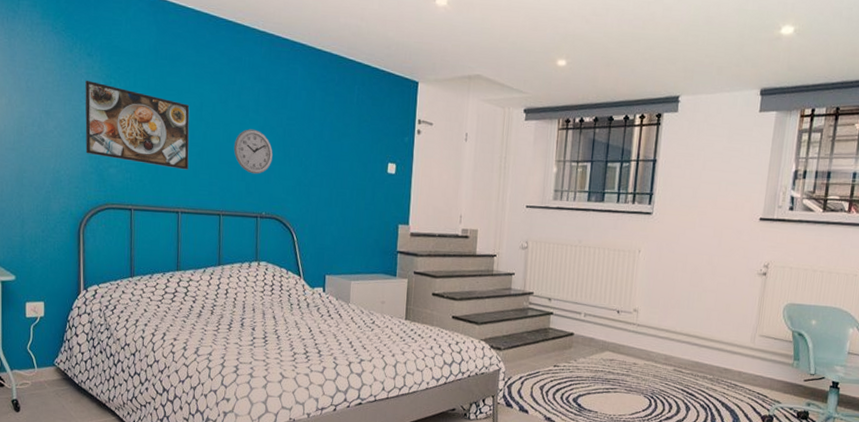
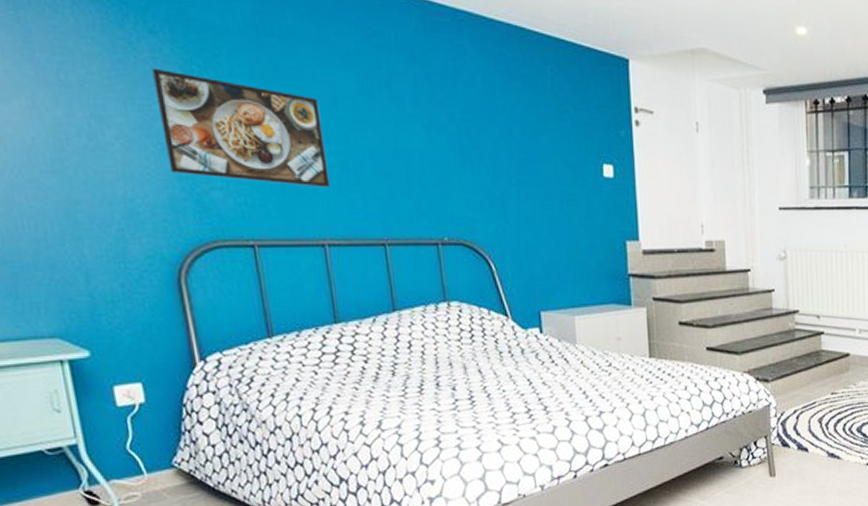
wall clock: present [233,129,273,174] -> none [390,128,448,188]

